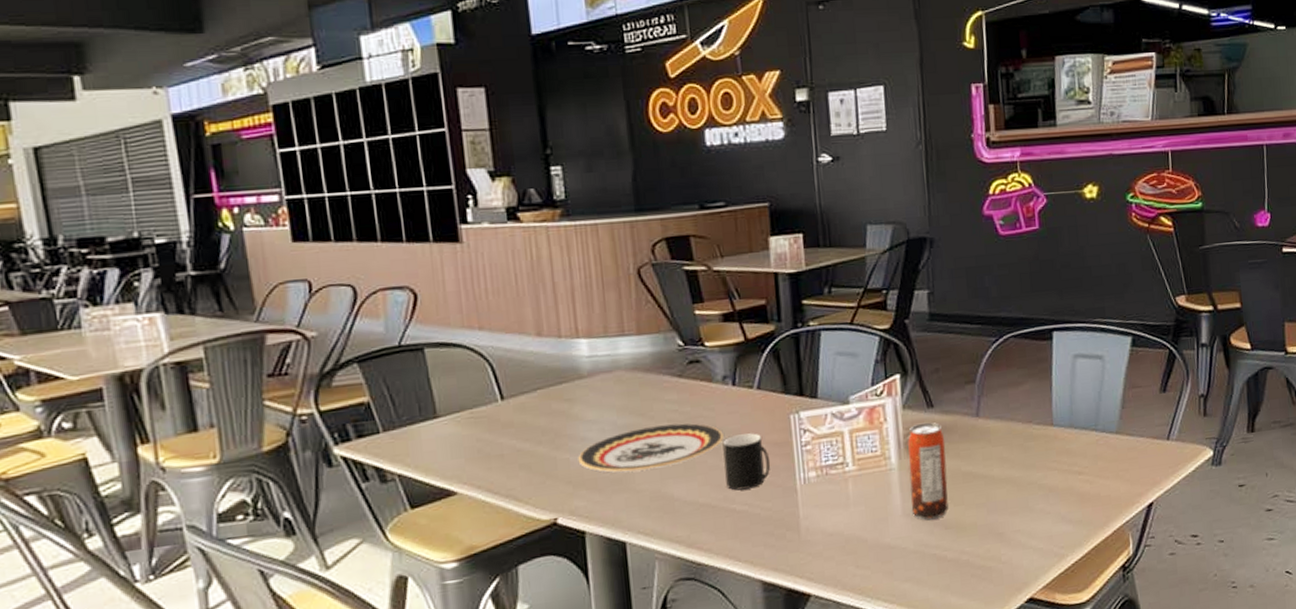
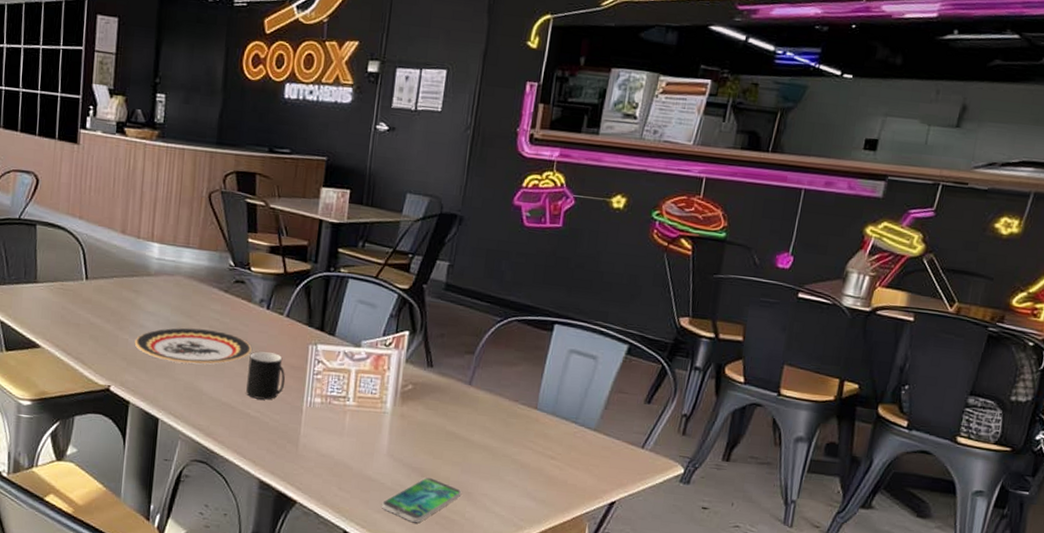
soda can: present [908,422,949,520] -> none [395,378,437,466]
smartphone: none [908,528,993,582] -> present [382,478,462,523]

